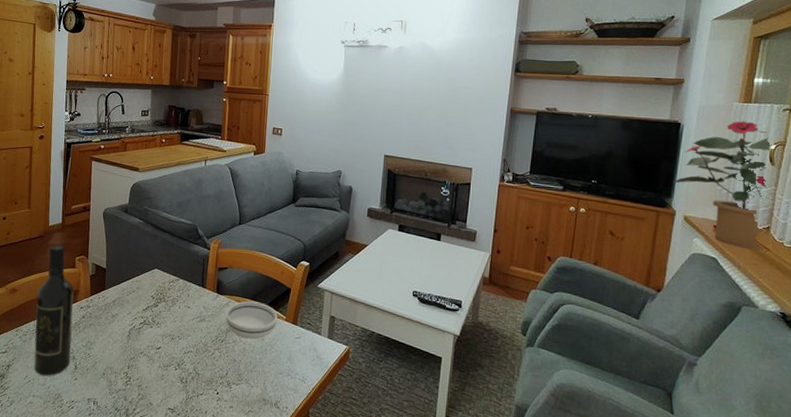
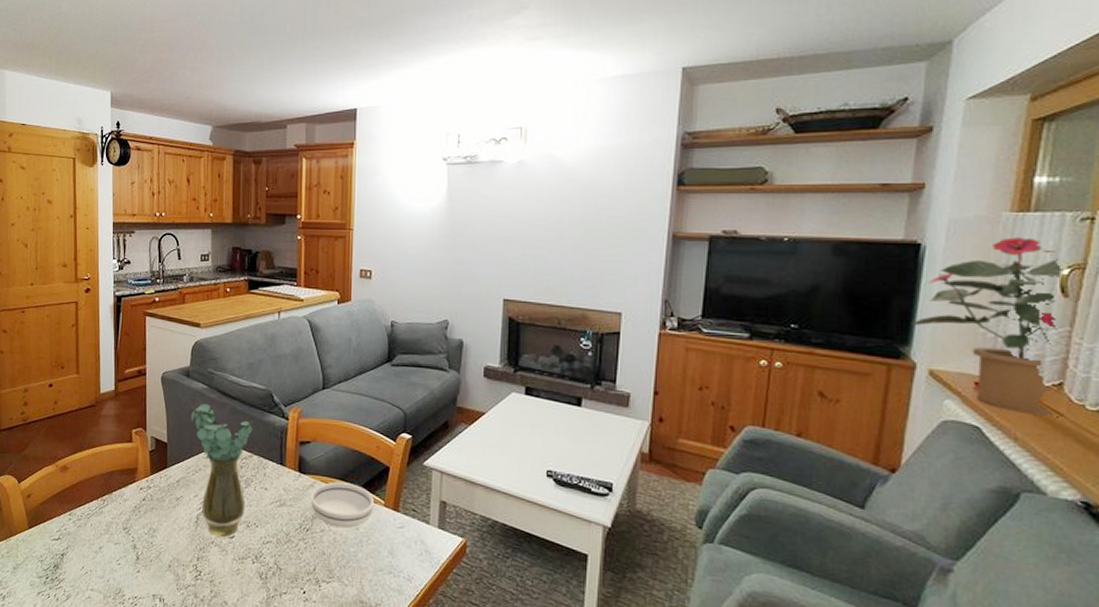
wine bottle: present [34,245,74,376] -> none [90,415,132,567]
vase: none [127,232,180,348] -> present [191,400,253,537]

